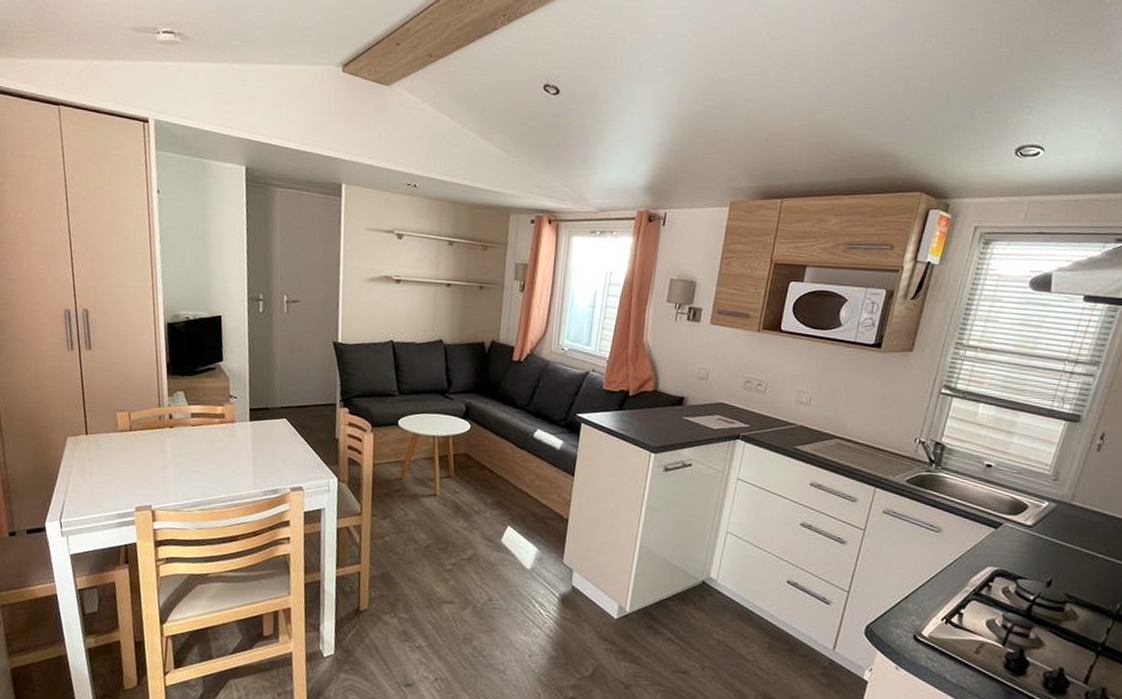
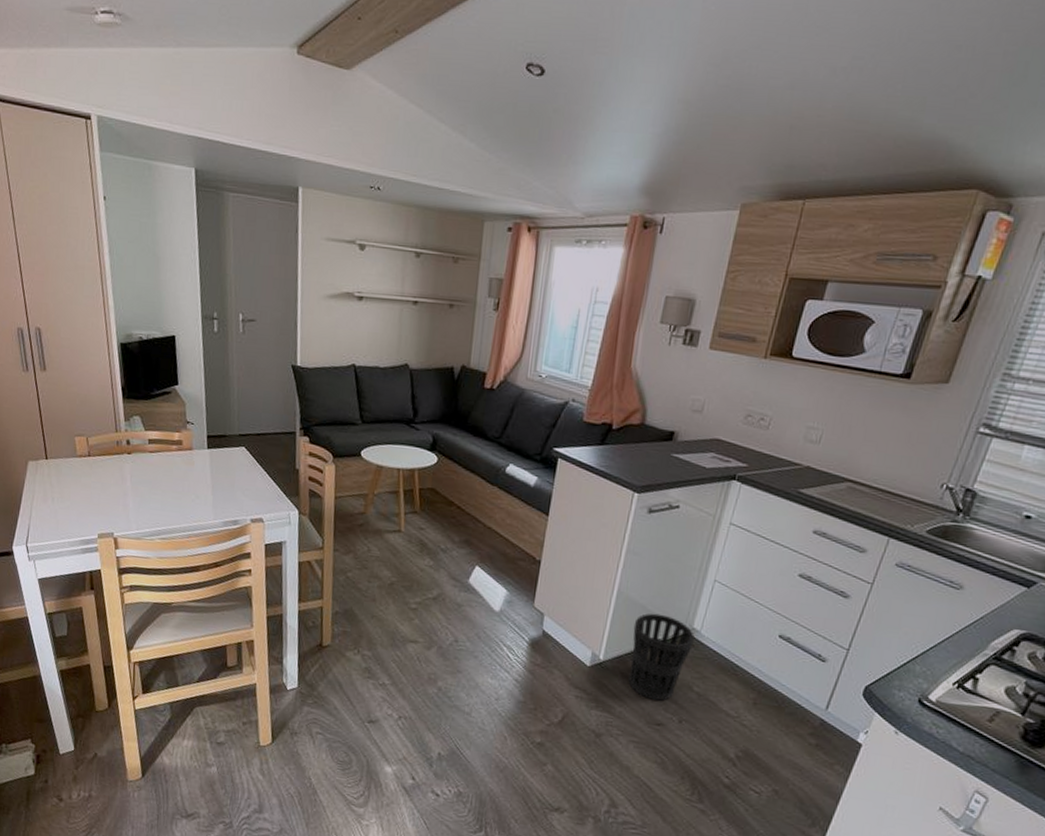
wastebasket: none [653,565,712,649] -> present [628,613,695,701]

